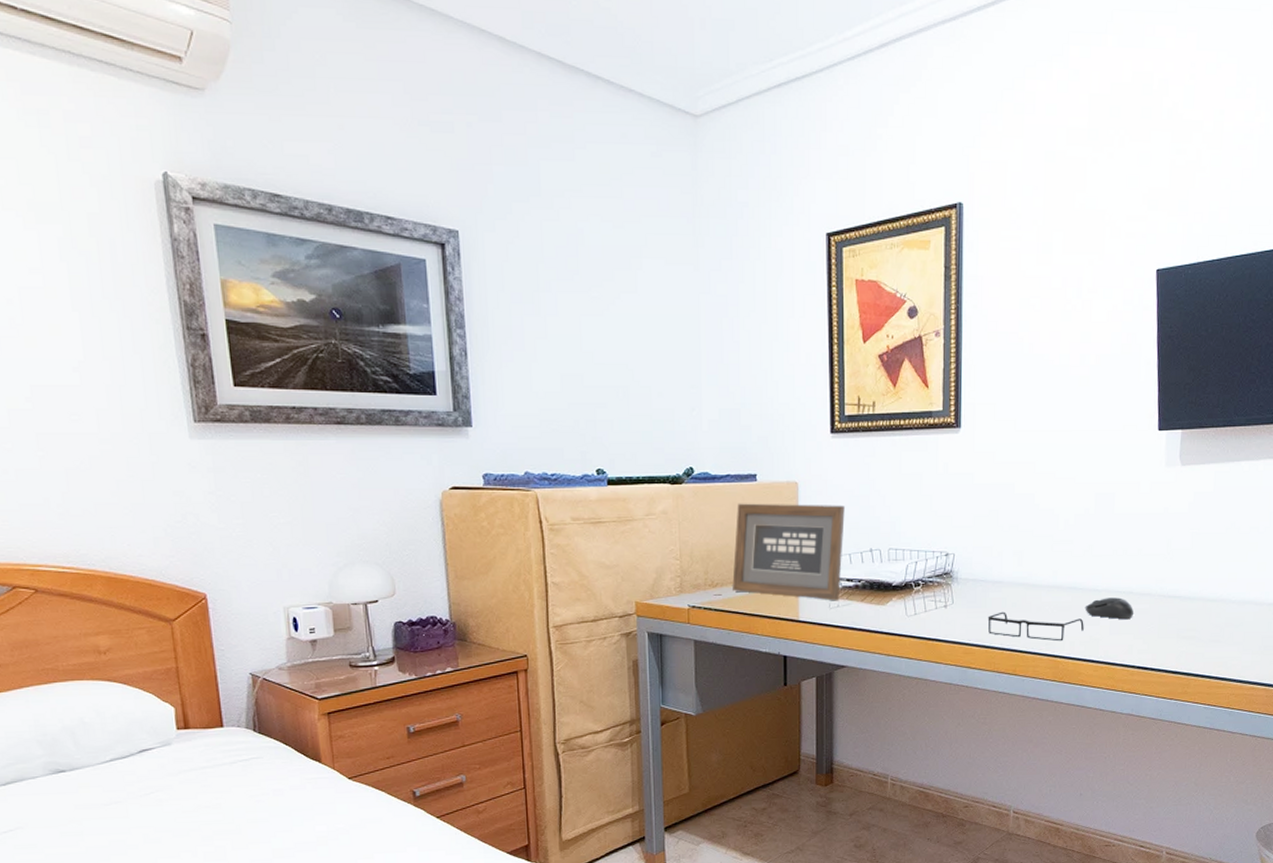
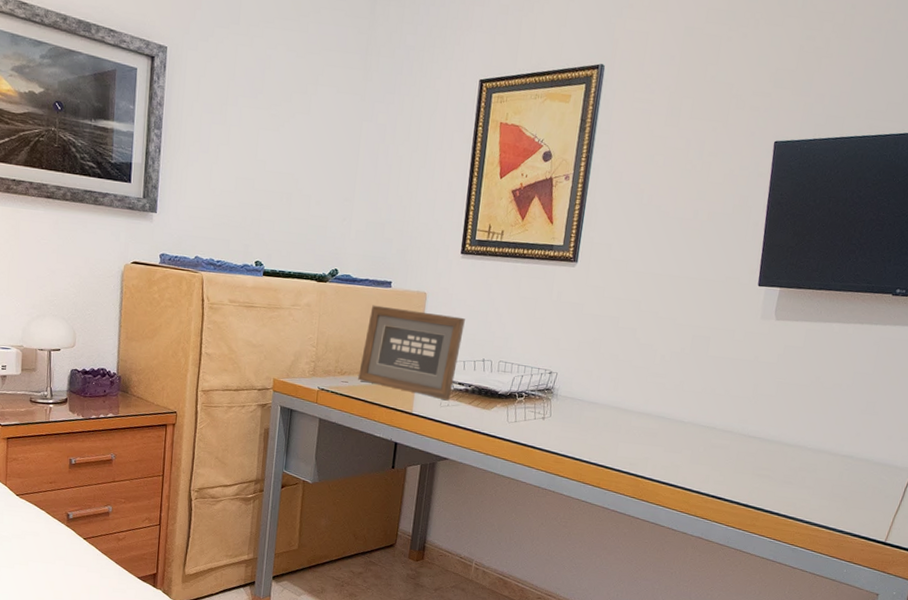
glasses: present [987,611,1084,642] -> none [579,429,668,464]
computer mouse: present [1085,597,1134,619] -> none [669,429,715,451]

